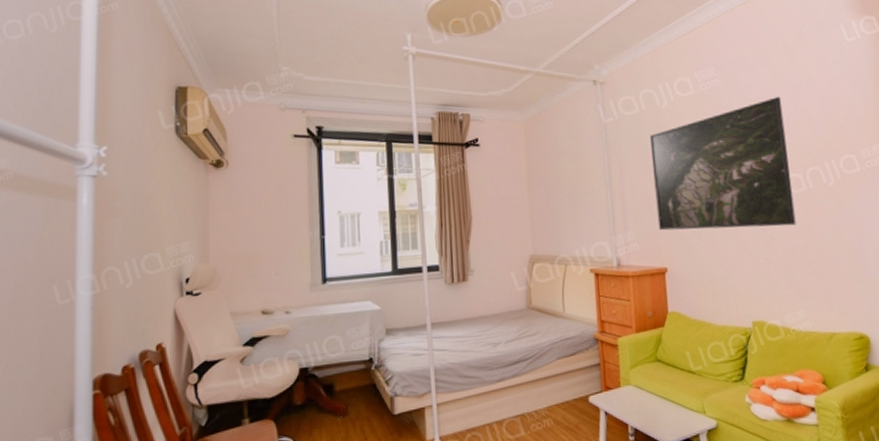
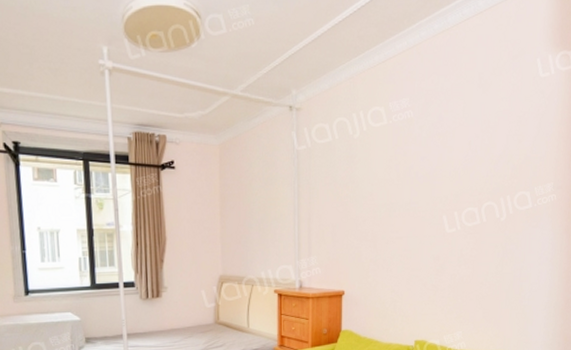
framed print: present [650,97,796,231] -> none [340,131,469,257]

